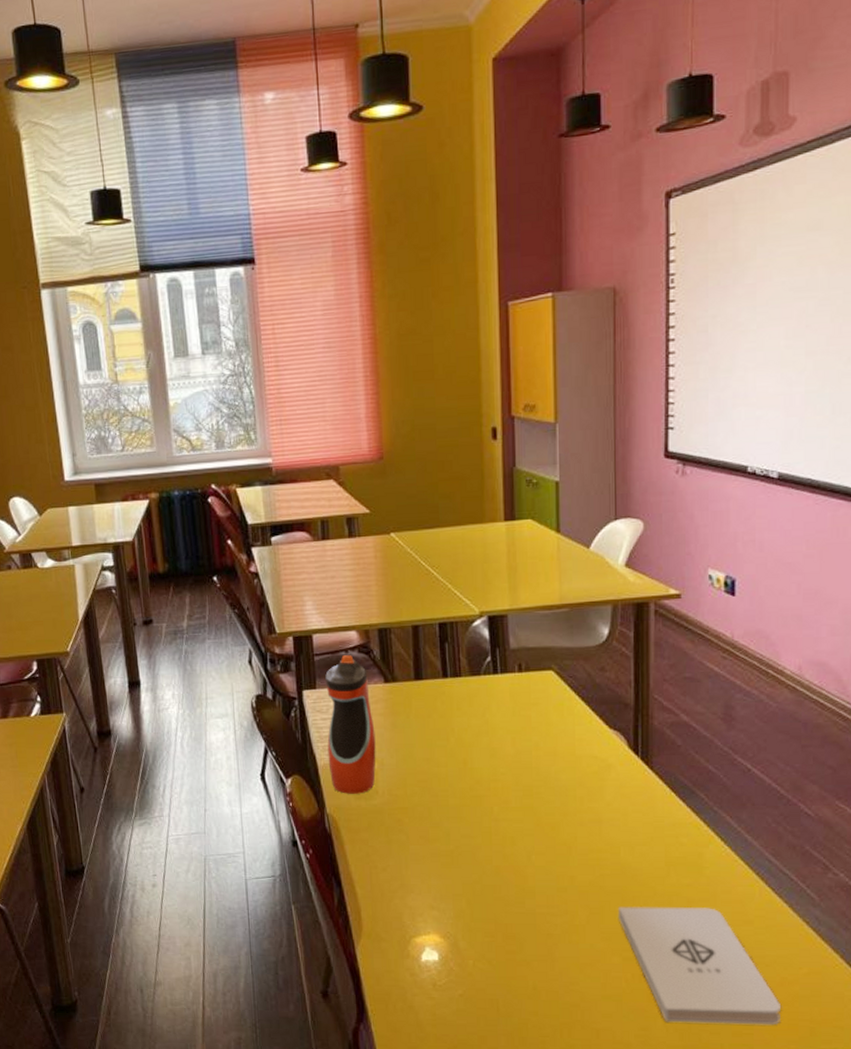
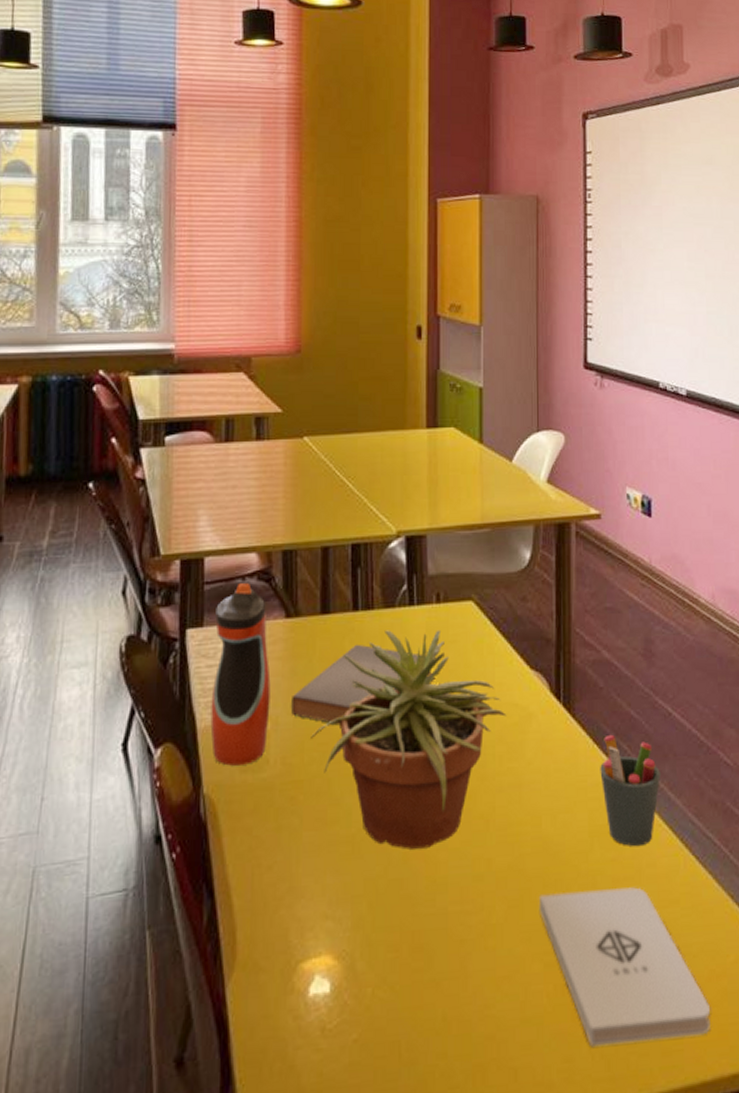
book: none [393,704,517,766] -> present [290,644,433,724]
potted plant: none [412,694,587,864] -> present [311,629,507,849]
pen holder: none [677,784,739,877] -> present [600,734,662,847]

